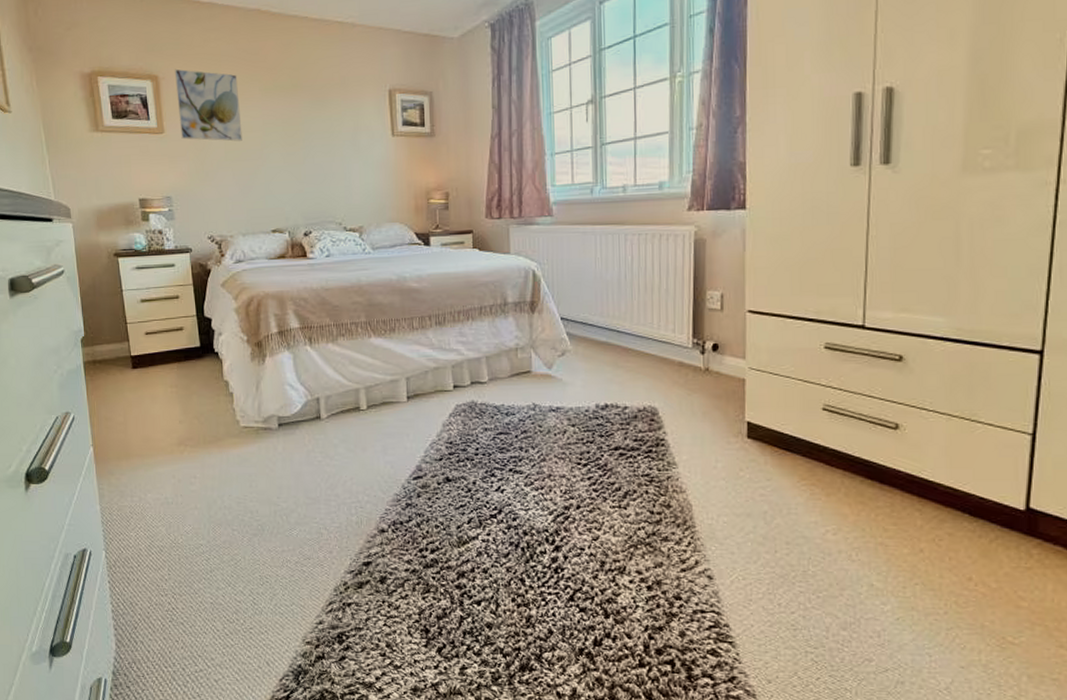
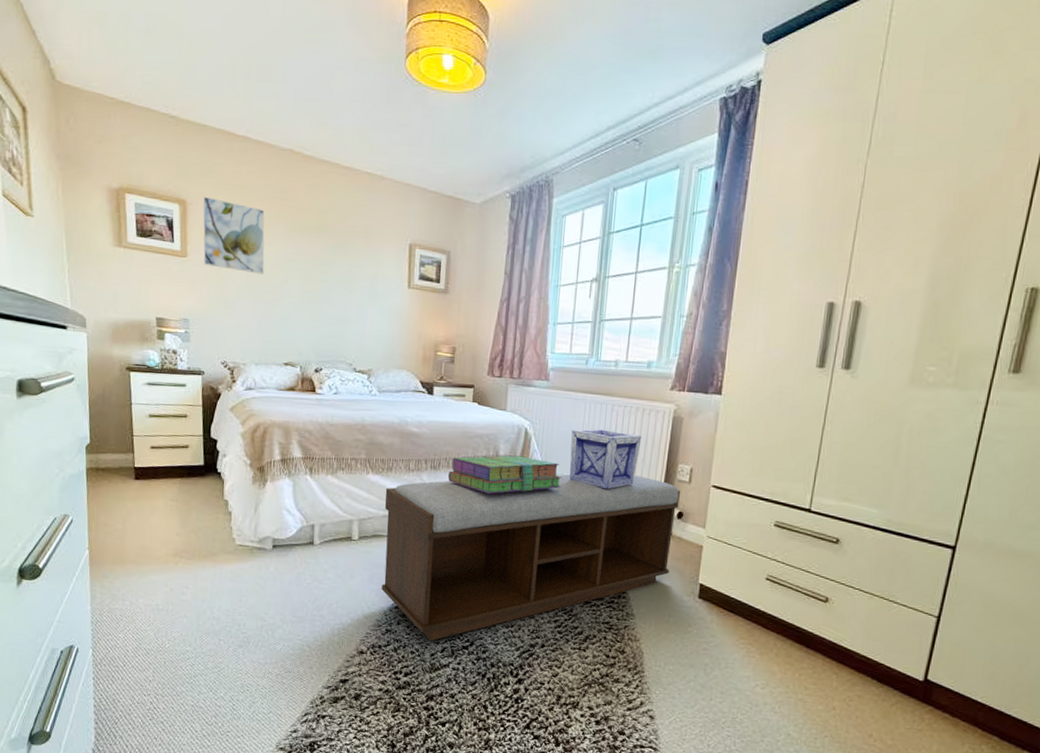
bench: none [390,308,713,513] -> present [381,474,681,641]
stack of books: none [455,301,579,345] -> present [448,455,562,494]
wooden crate: none [584,262,662,327] -> present [569,429,642,490]

